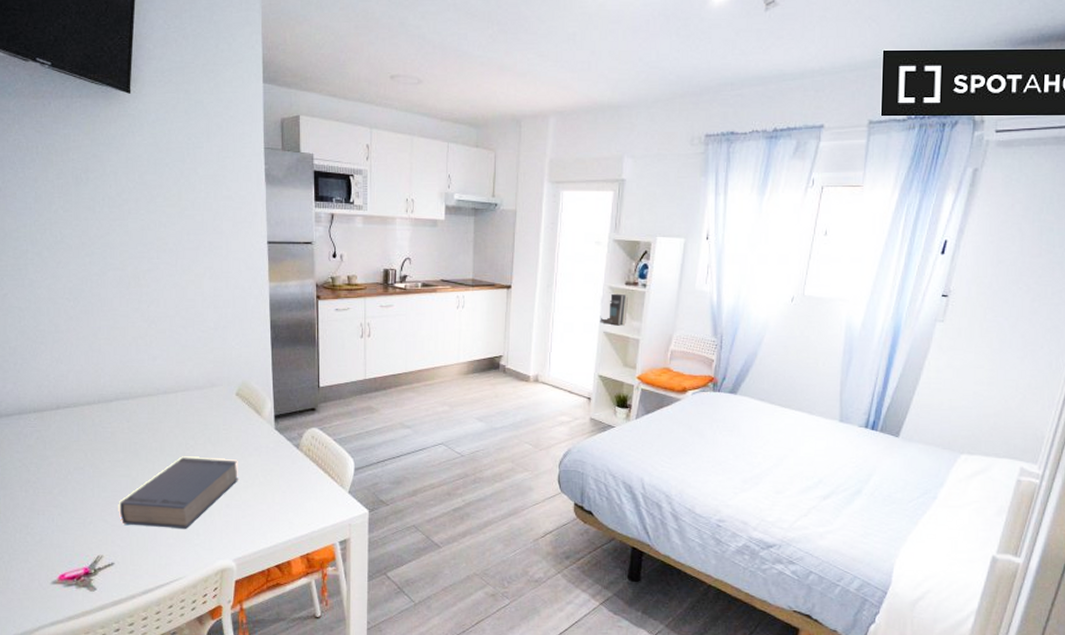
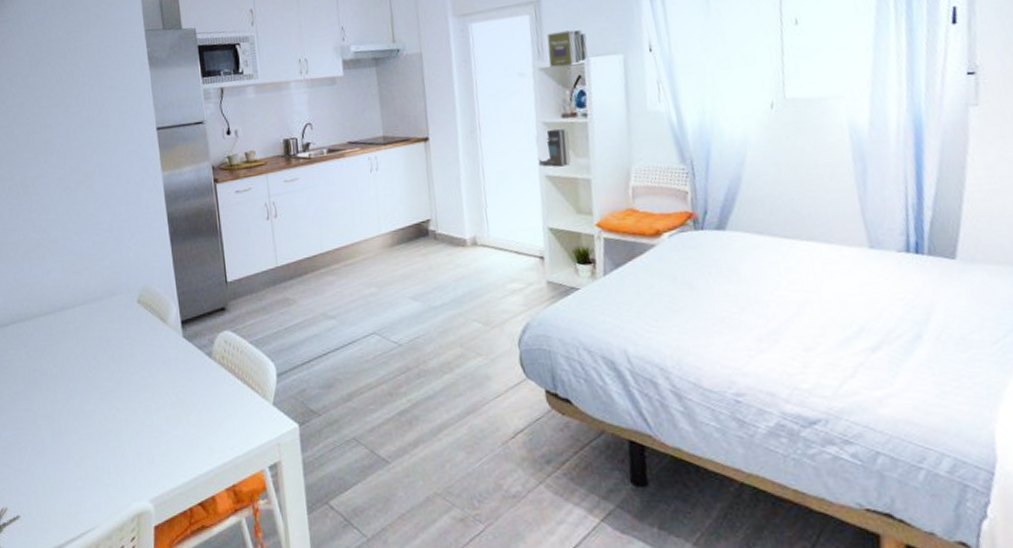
book: present [119,457,238,529] -> none [21,379,148,468]
books: none [623,210,657,242] -> present [547,30,588,68]

